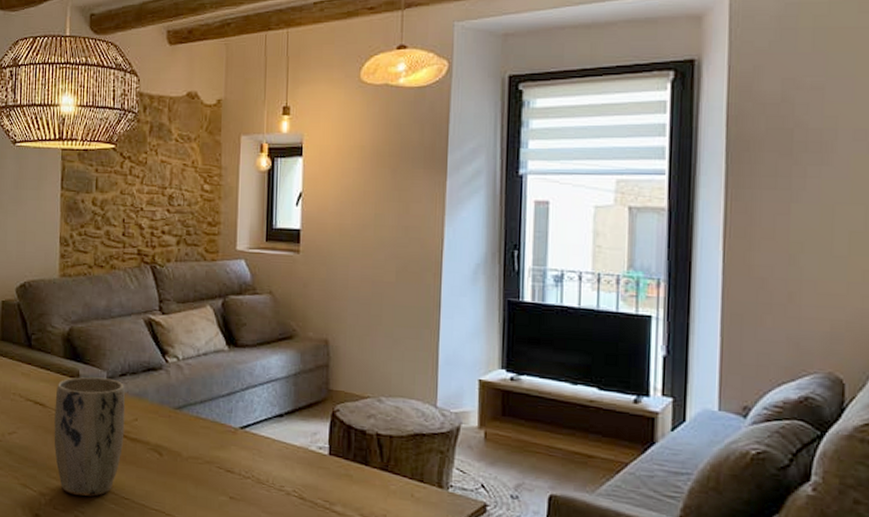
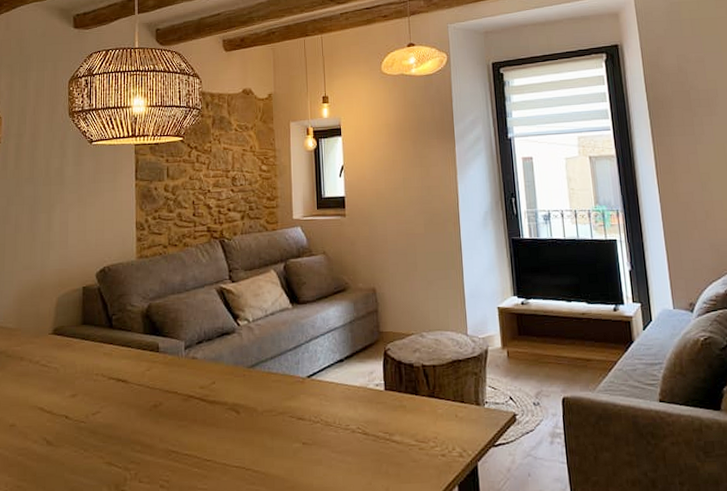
plant pot: present [54,376,126,497] -> none [137,347,204,466]

